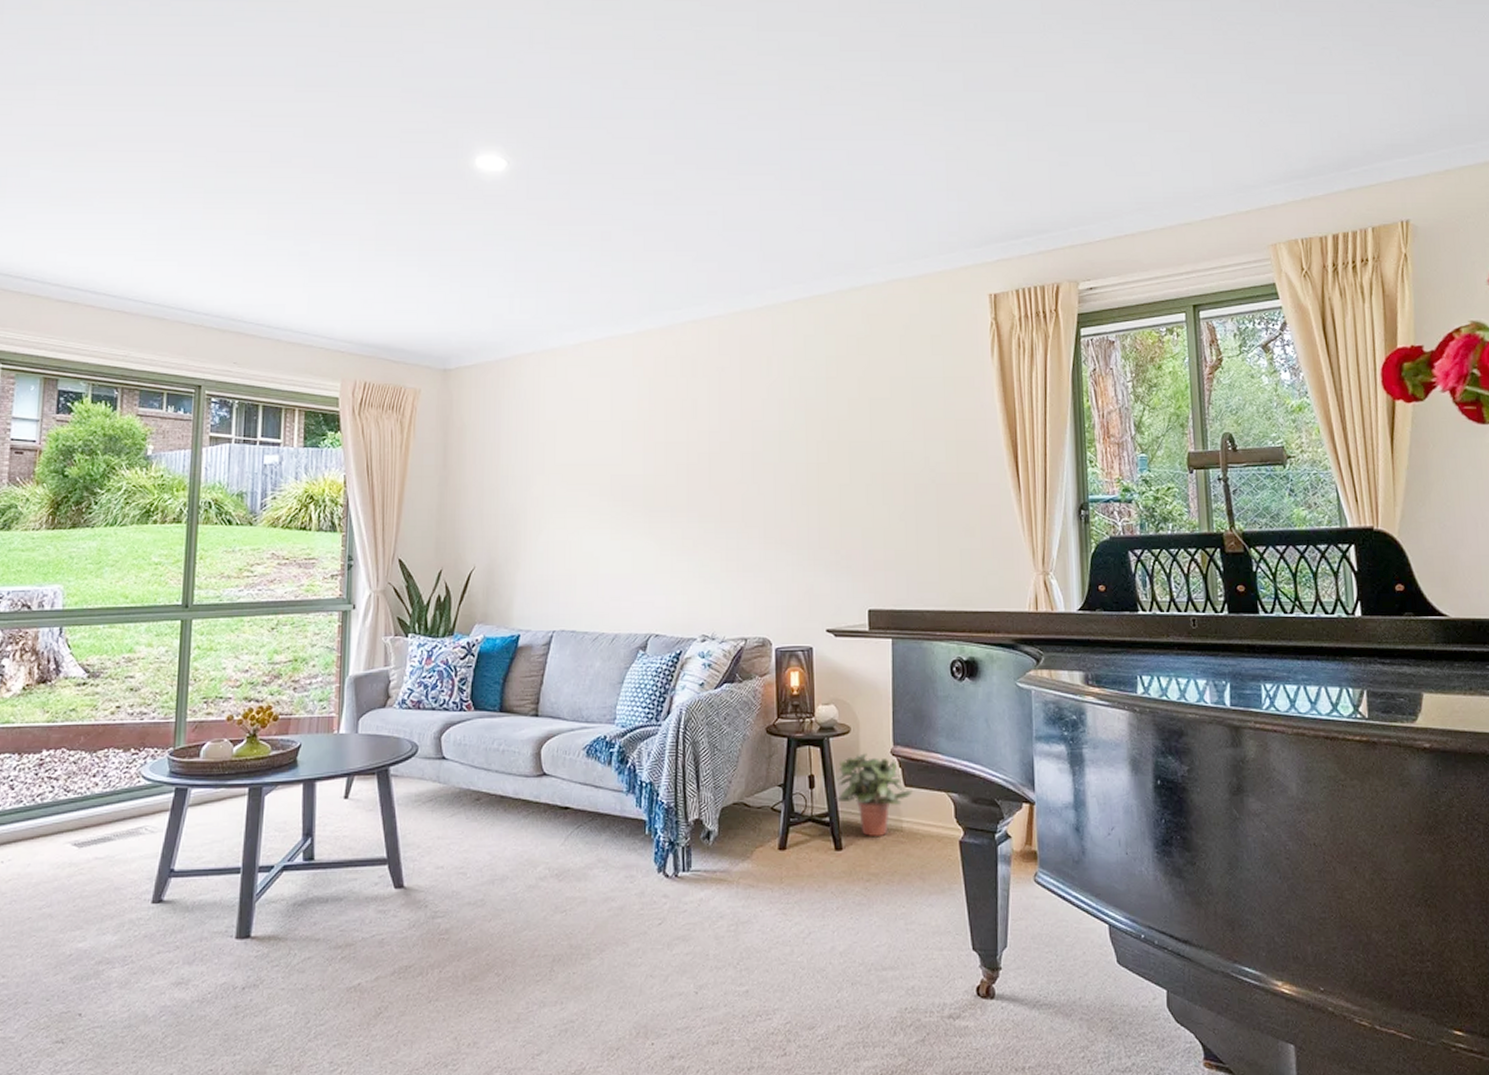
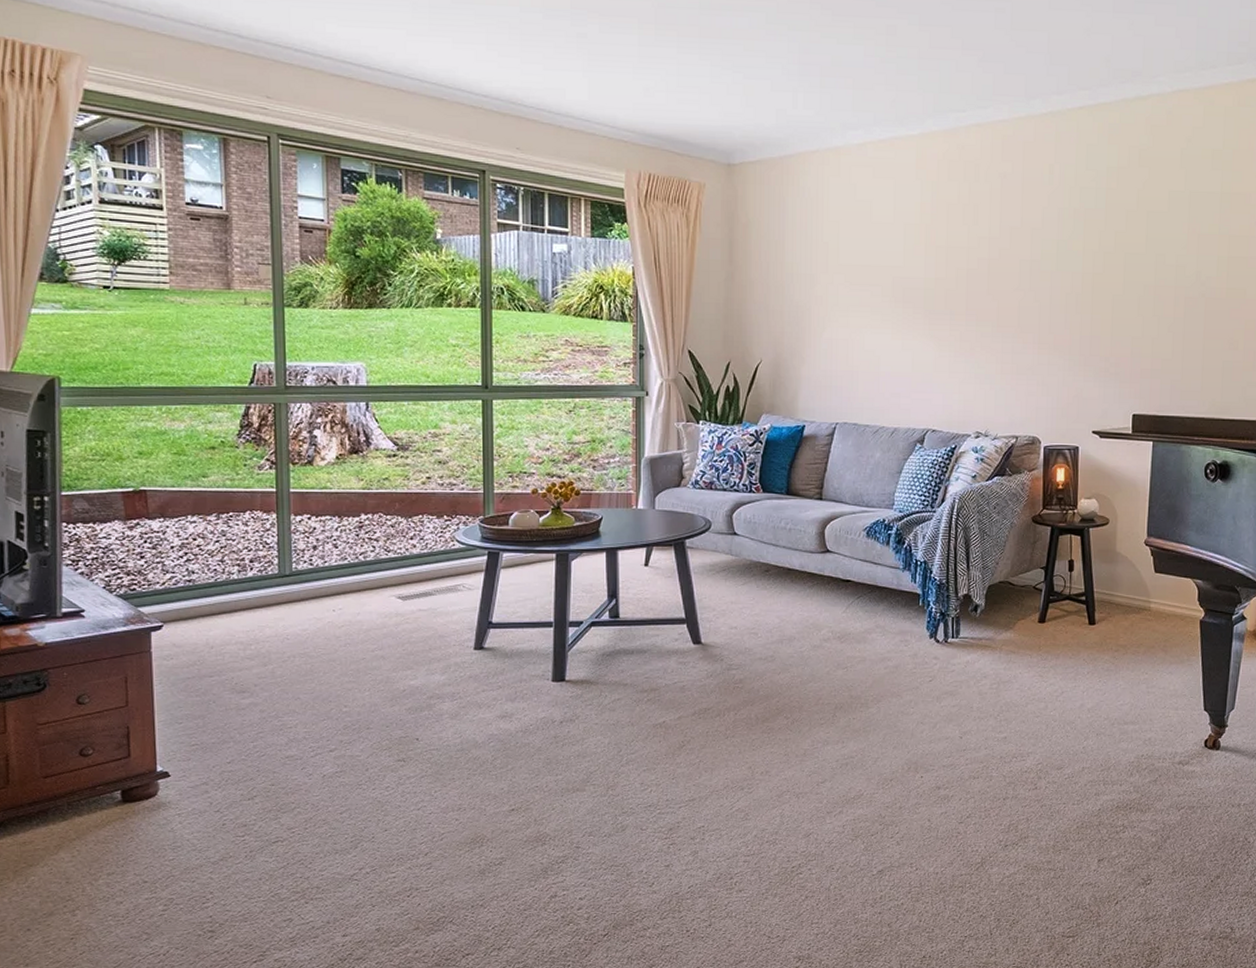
potted plant: present [835,753,913,836] -> none [1091,543,1162,614]

